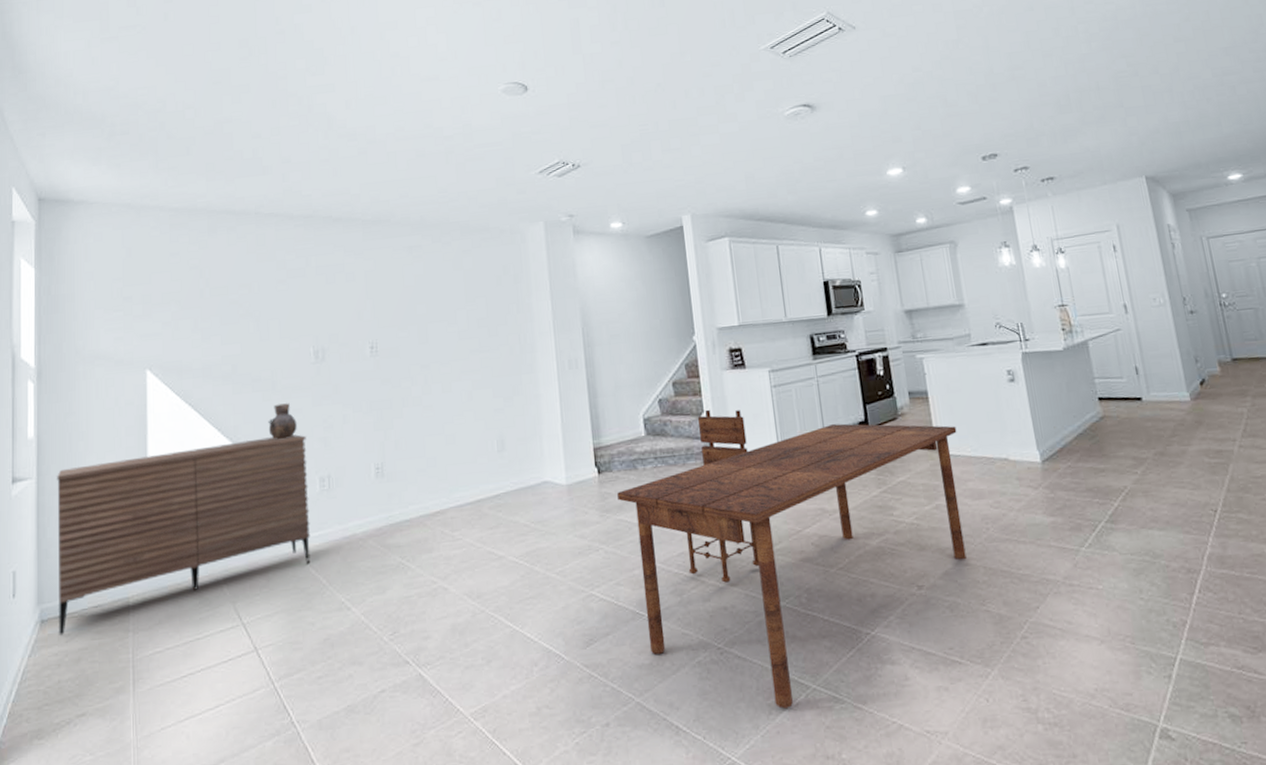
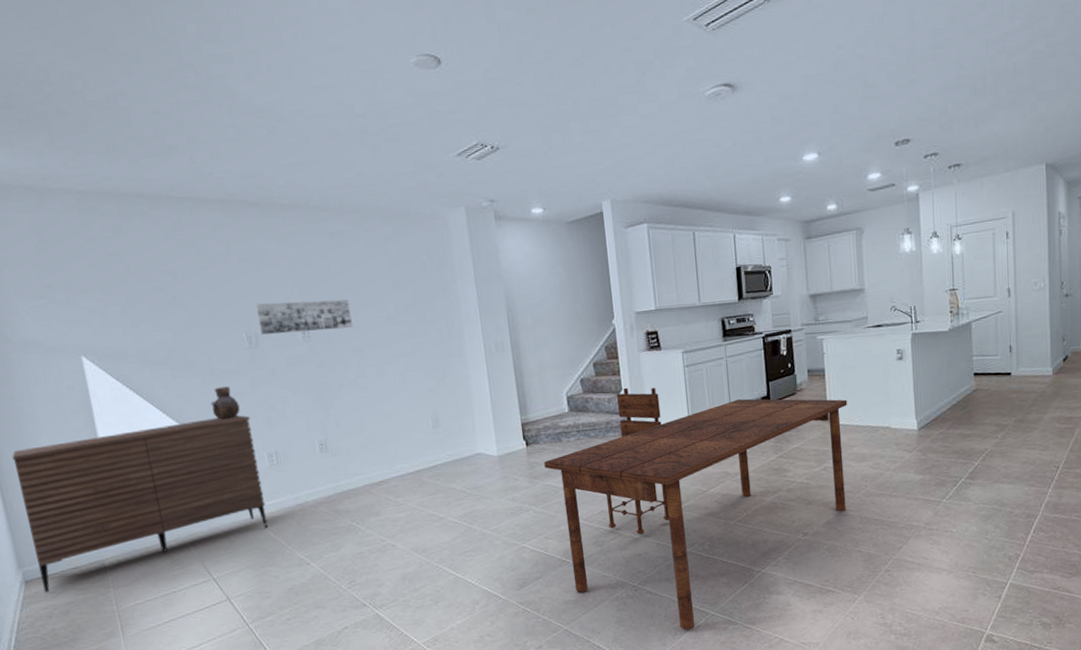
wall art: none [326,313,422,349] -> present [255,299,353,335]

